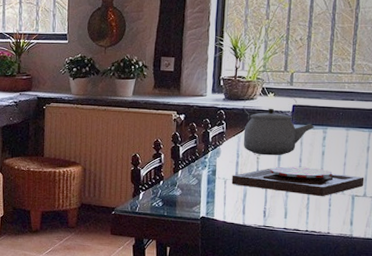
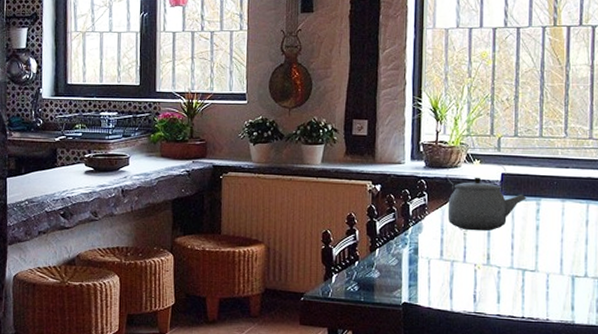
plate: present [231,166,365,197] -> none [436,243,585,278]

